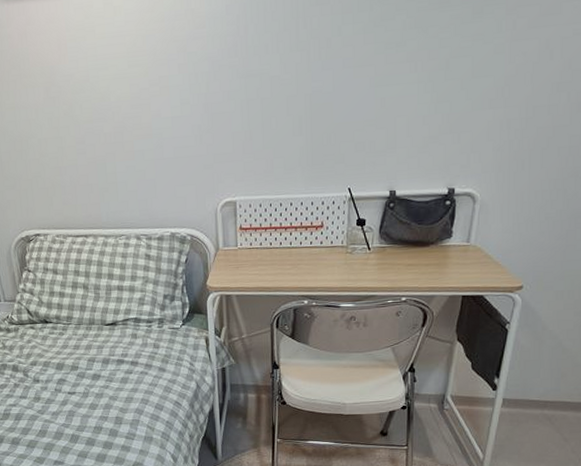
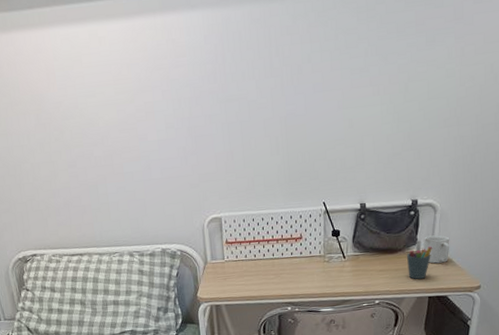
pen holder: none [439,233,470,276] -> present [406,240,433,279]
mug: none [459,228,490,260] -> present [424,235,450,264]

